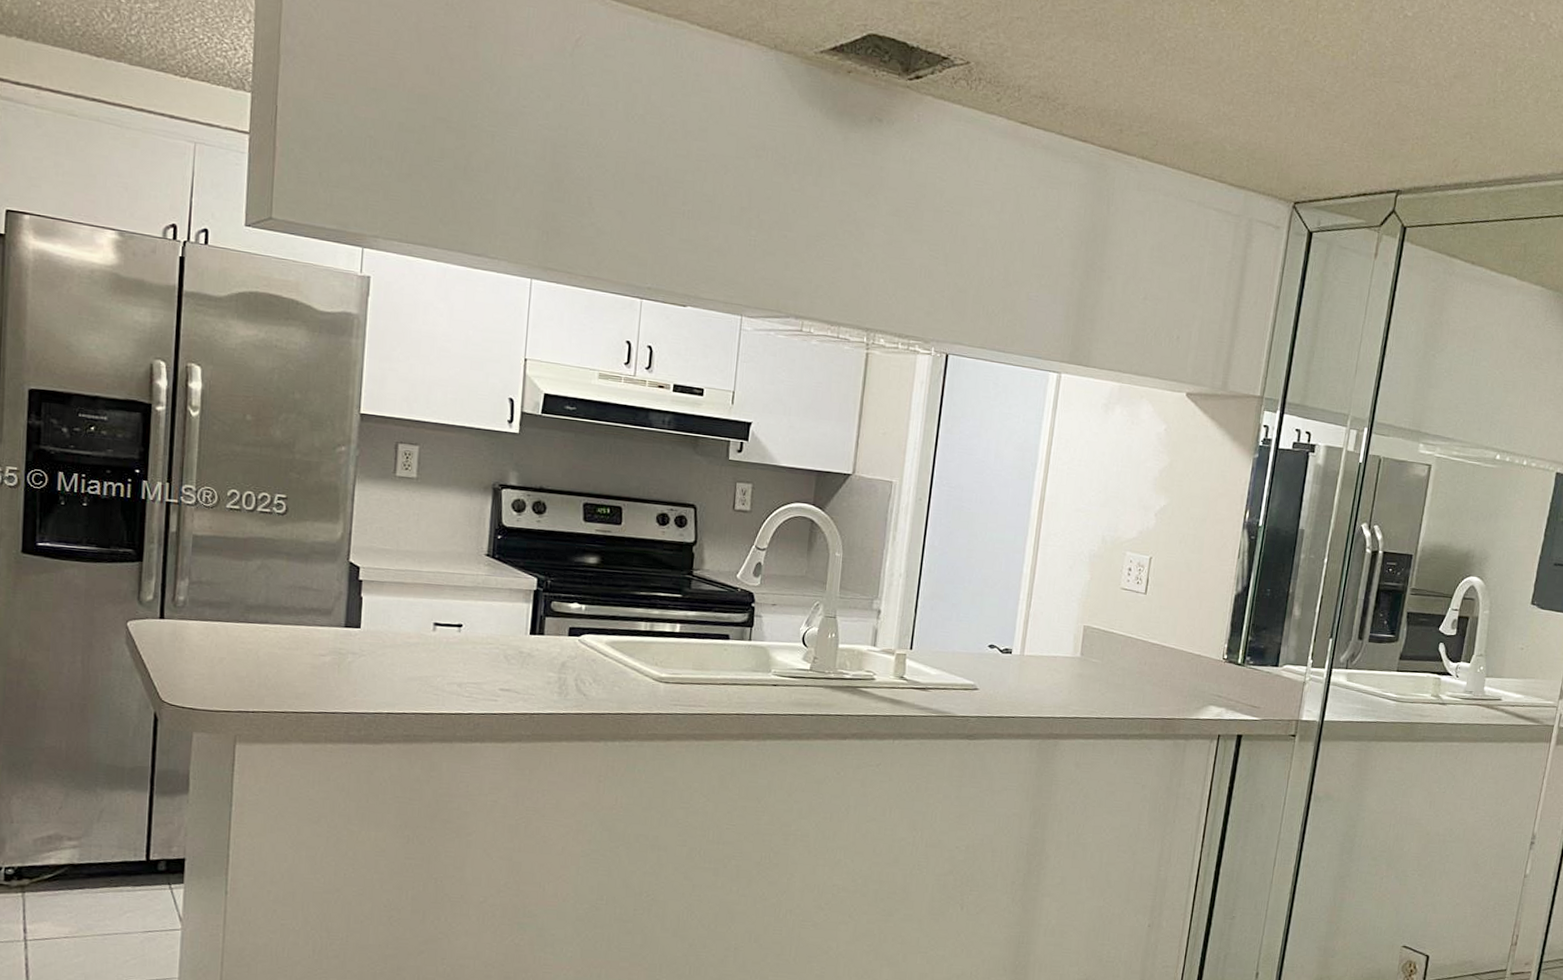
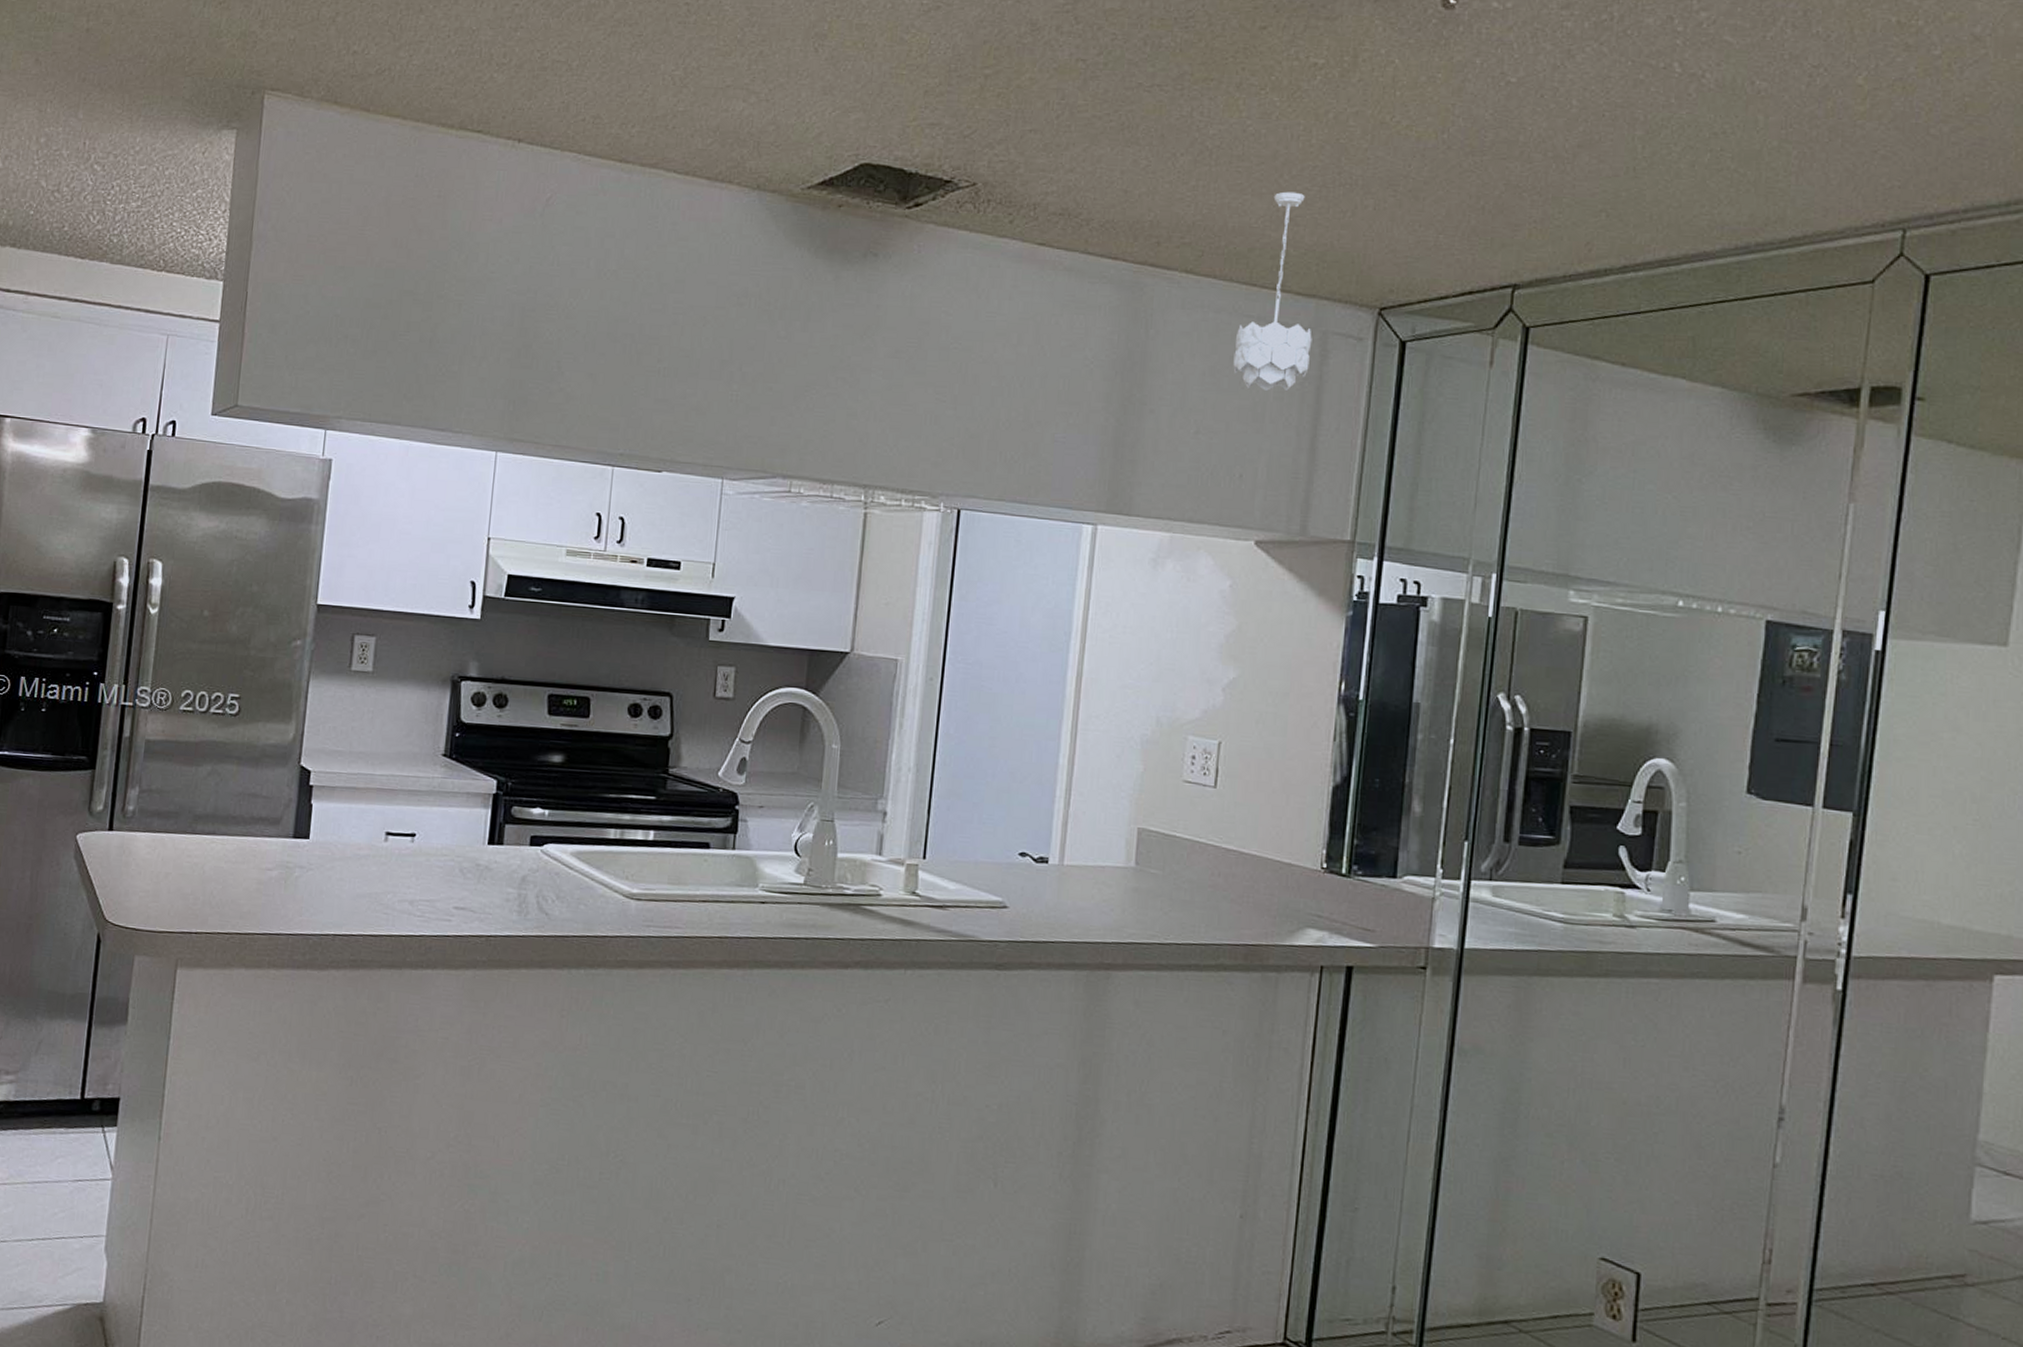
pendant light: none [1176,94,1241,267] -> present [1233,191,1312,391]

